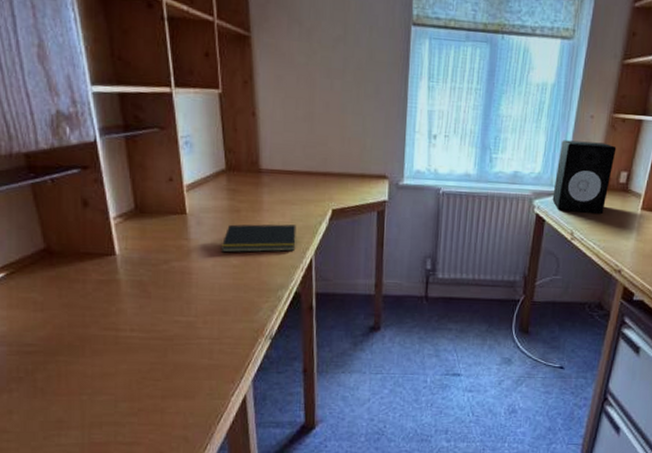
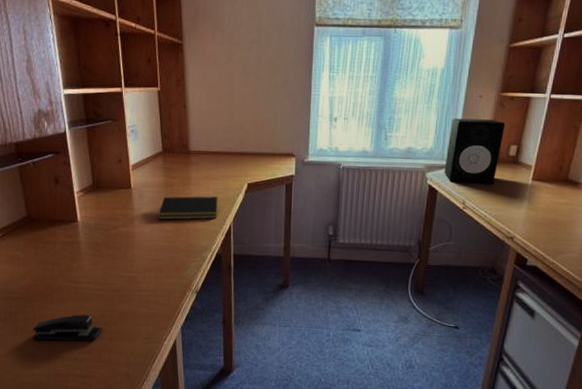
stapler: none [57,369,153,403] -> present [32,314,103,341]

